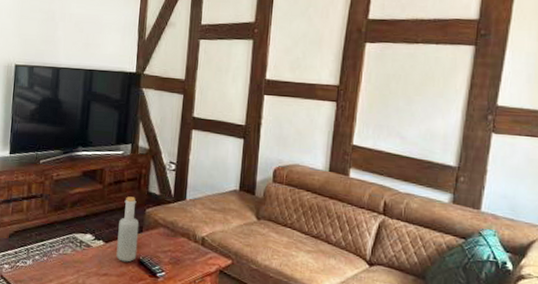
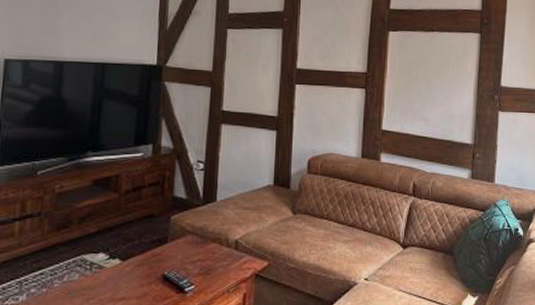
bottle: present [116,196,139,262] -> none [136,204,163,280]

